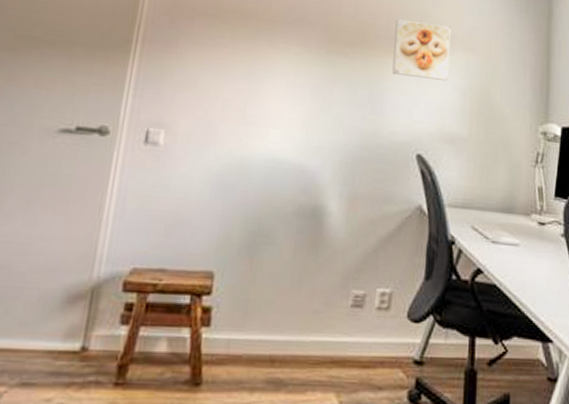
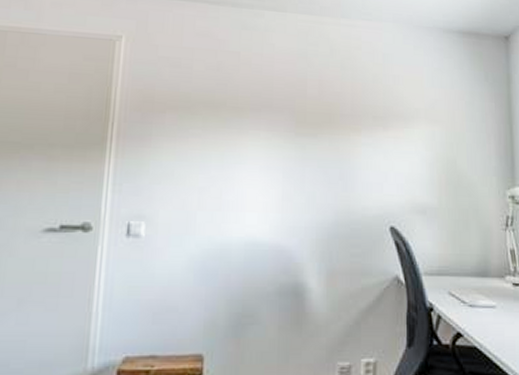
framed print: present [392,19,451,81] -> none [360,97,415,154]

